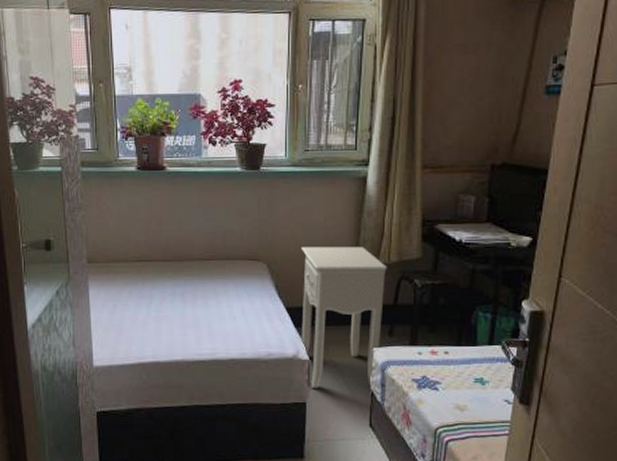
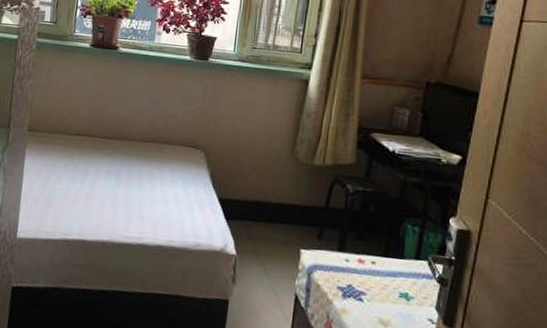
nightstand: present [301,247,387,388] -> none [231,140,321,291]

